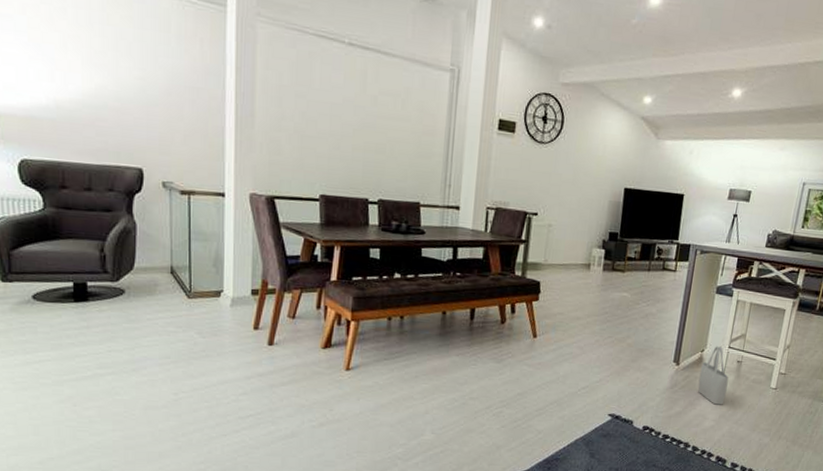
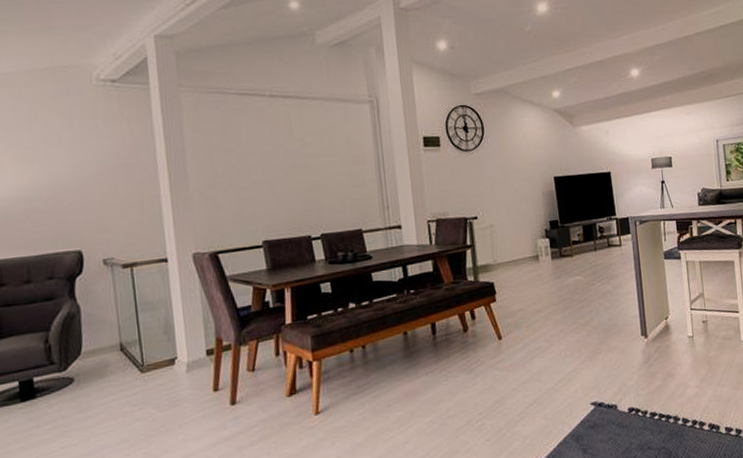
shopping bag: present [697,346,729,405] -> none [669,310,701,370]

